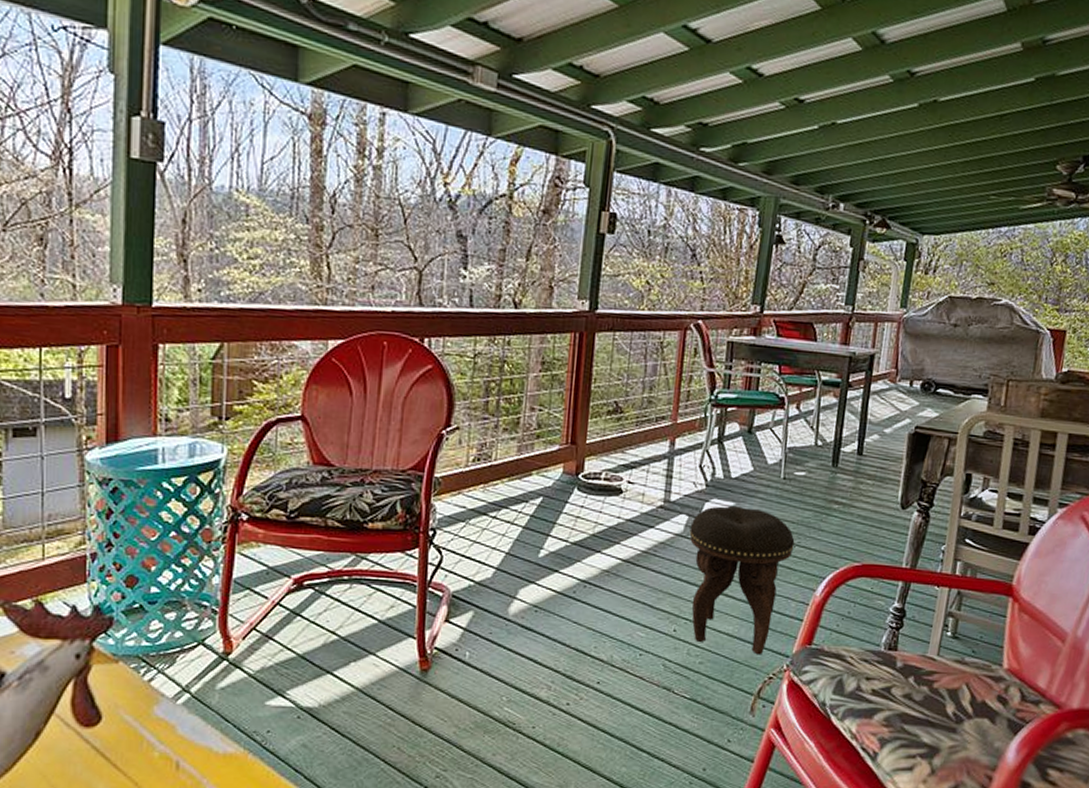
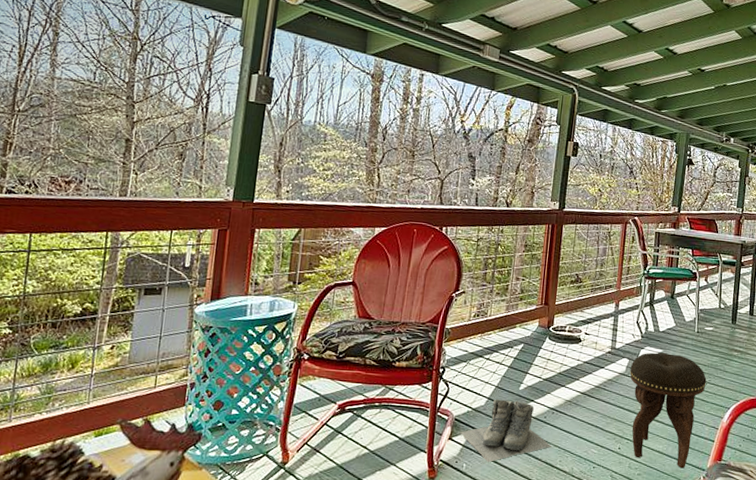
boots: none [460,569,584,650] -> present [460,399,552,462]

